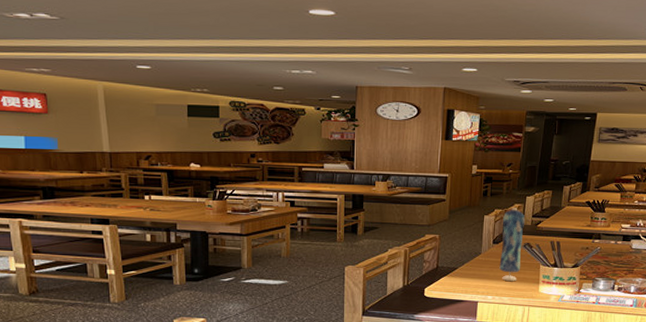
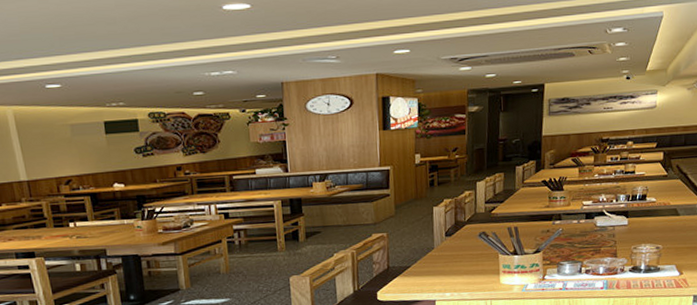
dress: present [499,208,525,282] -> none [454,195,478,276]

